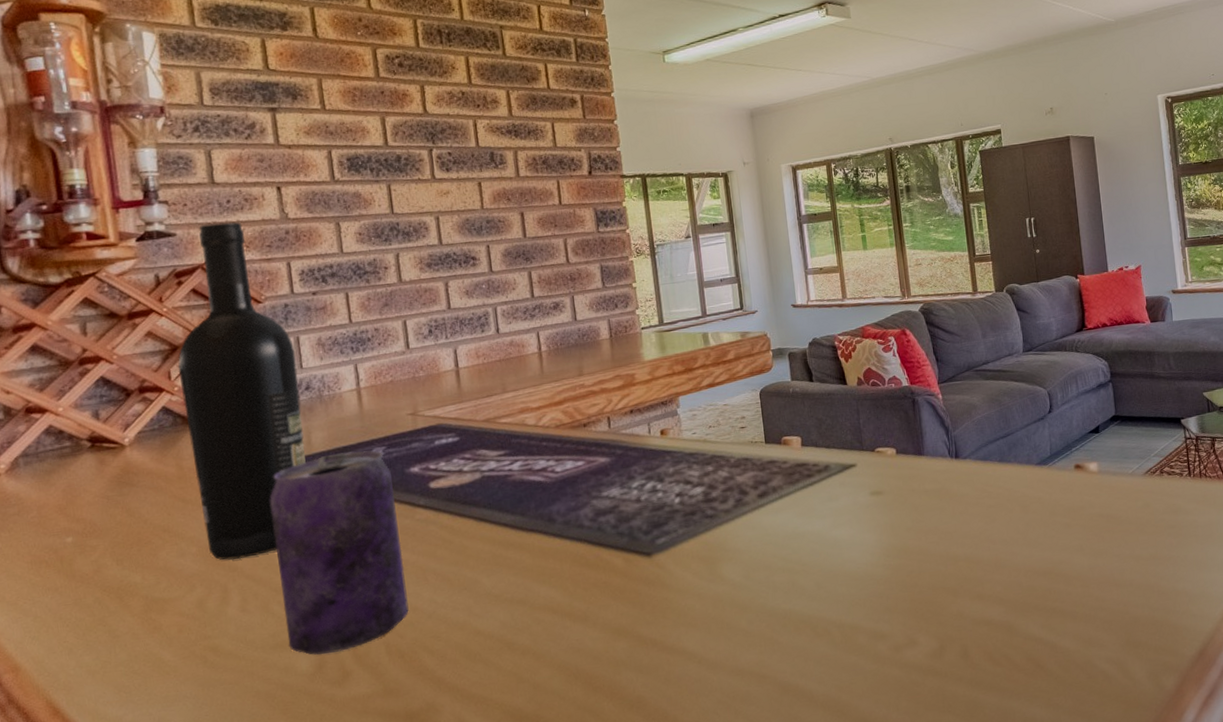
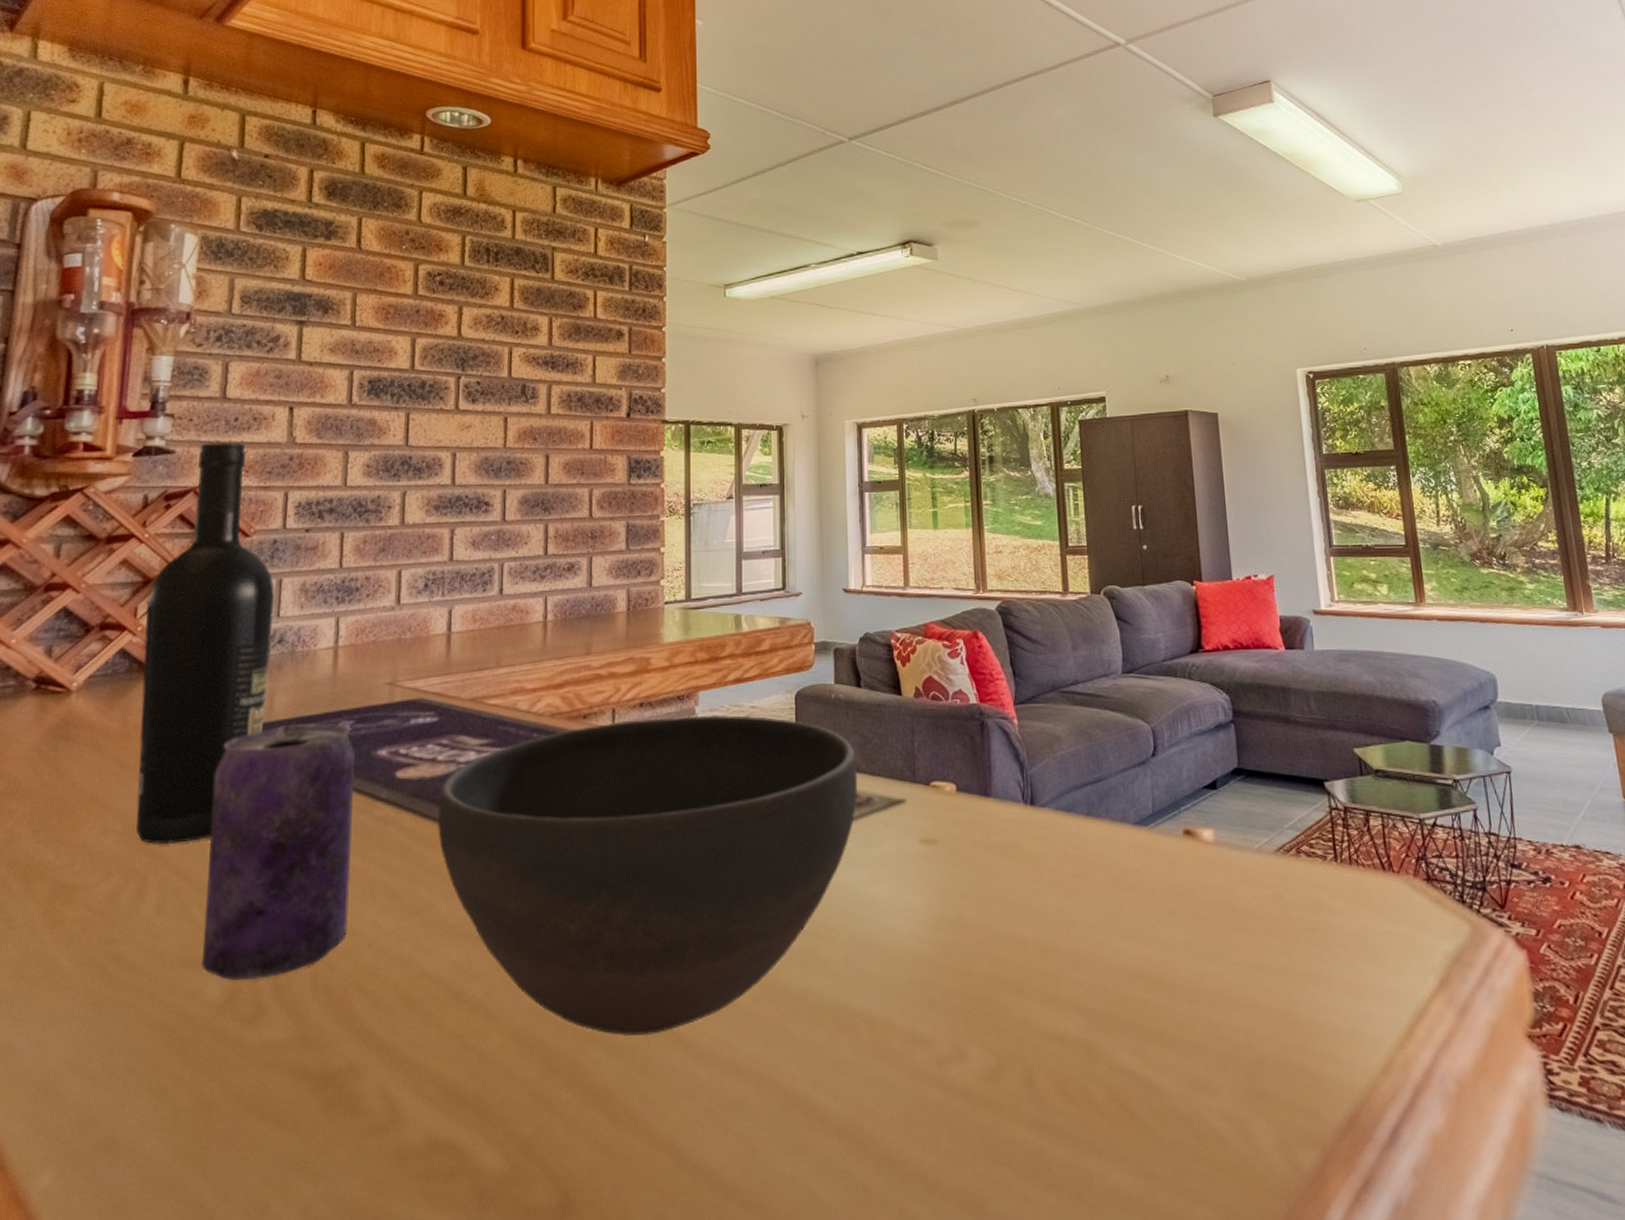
bowl: none [469,411,818,659] -> present [437,715,858,1036]

